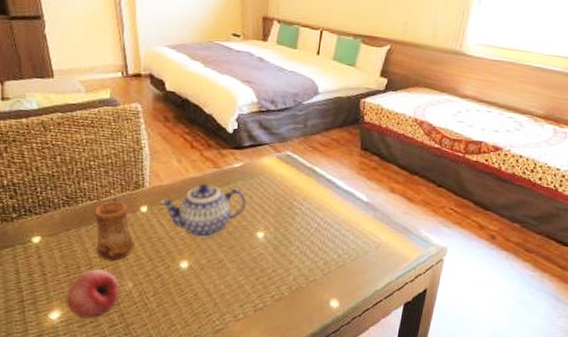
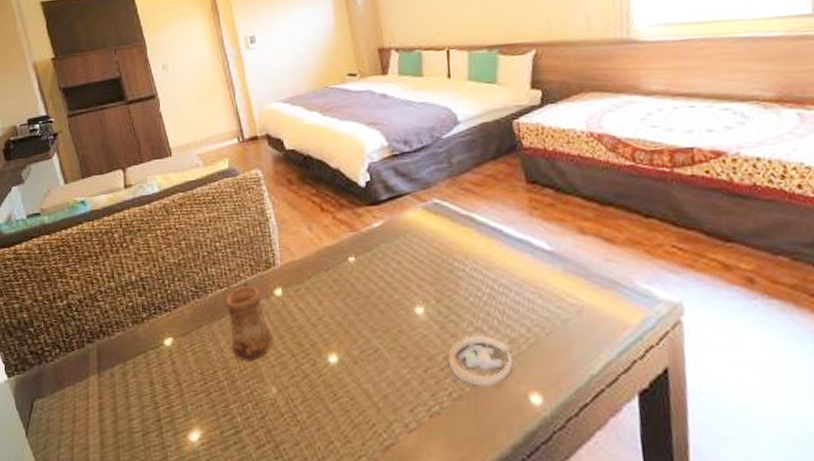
fruit: present [65,269,120,319] -> none [204,373,263,439]
teapot: present [159,183,247,239] -> none [294,252,396,322]
coaster: none [275,256,323,293] -> present [447,335,514,386]

